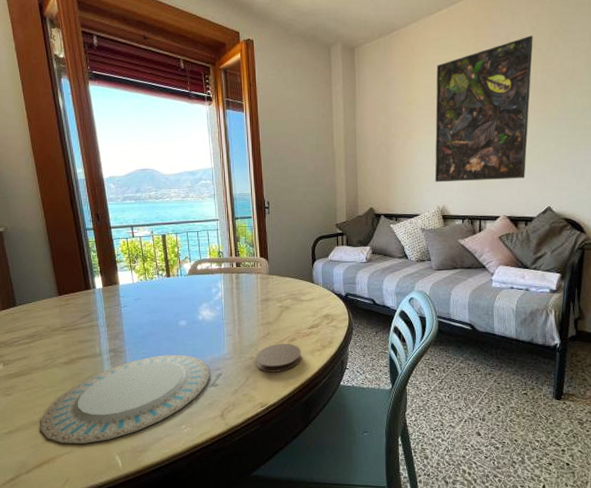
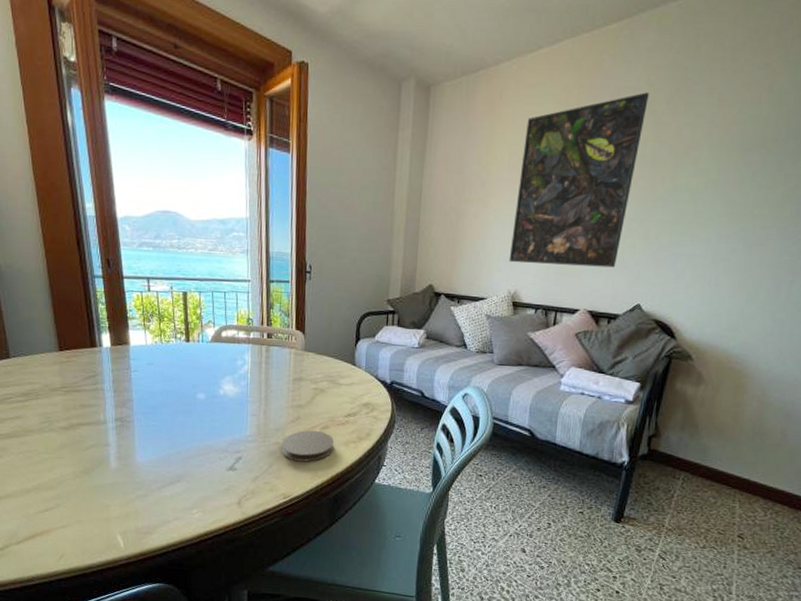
plate: present [40,354,210,444] -> none [34,430,229,519]

